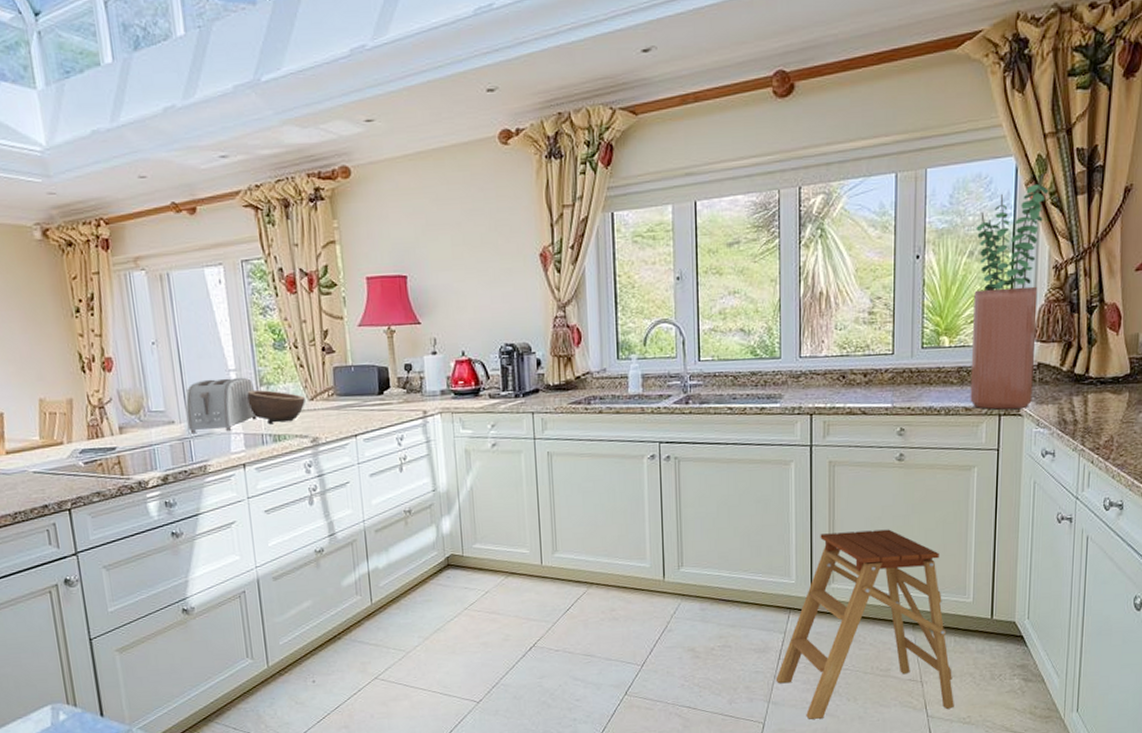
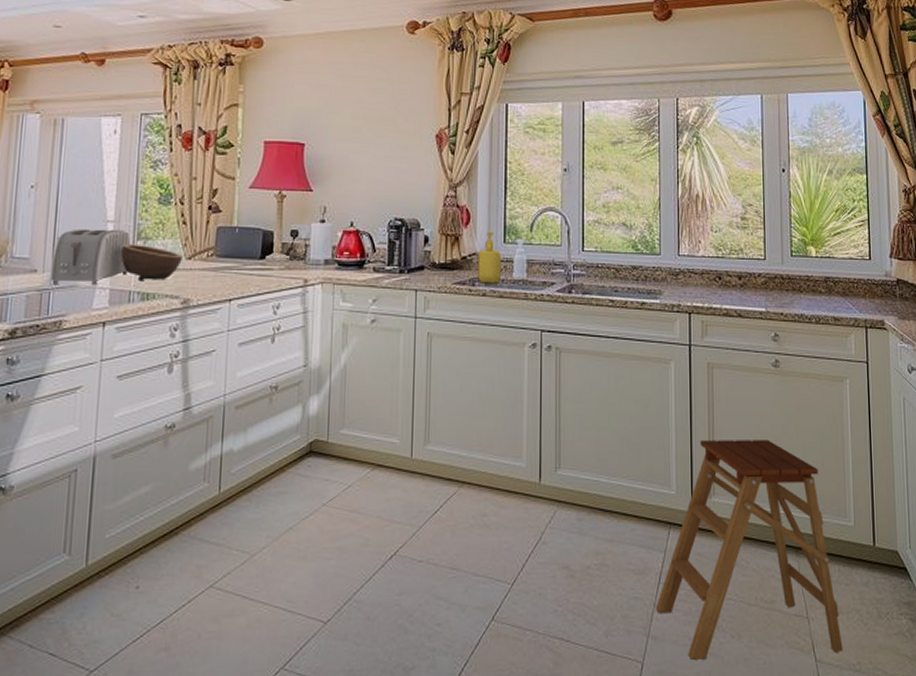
soap dispenser: none [592,349,616,401] -> present [478,231,501,284]
vase: present [970,172,1049,410] -> none [833,107,895,322]

